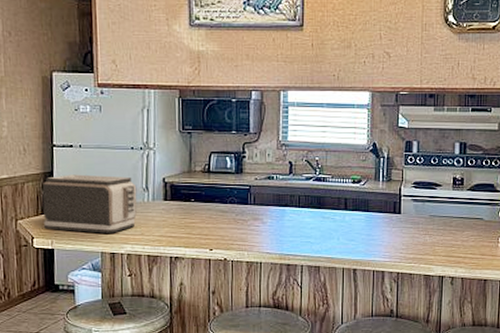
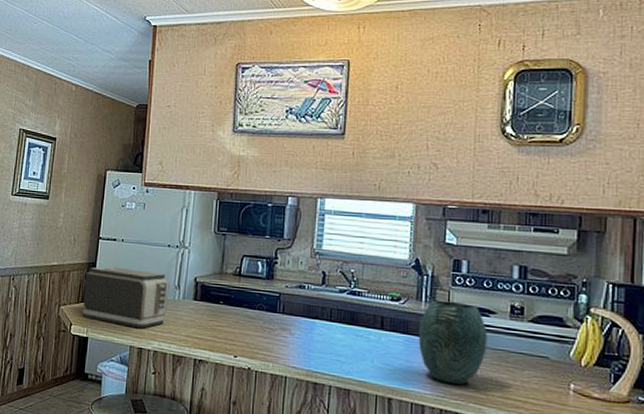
vase: none [377,178,435,250] -> present [418,300,487,385]

